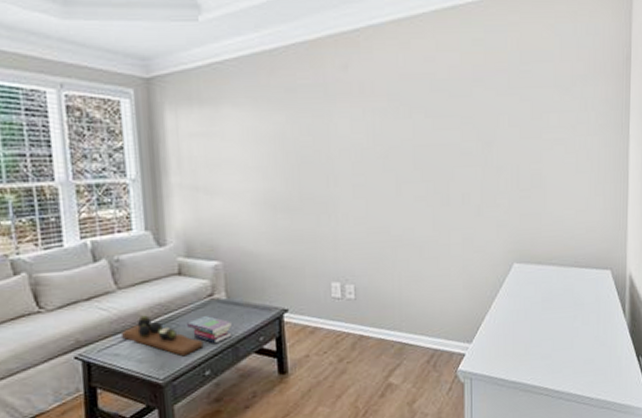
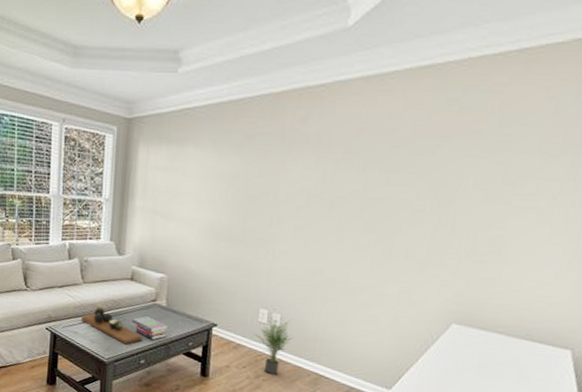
potted plant: none [329,289,370,355] -> present [253,316,293,375]

